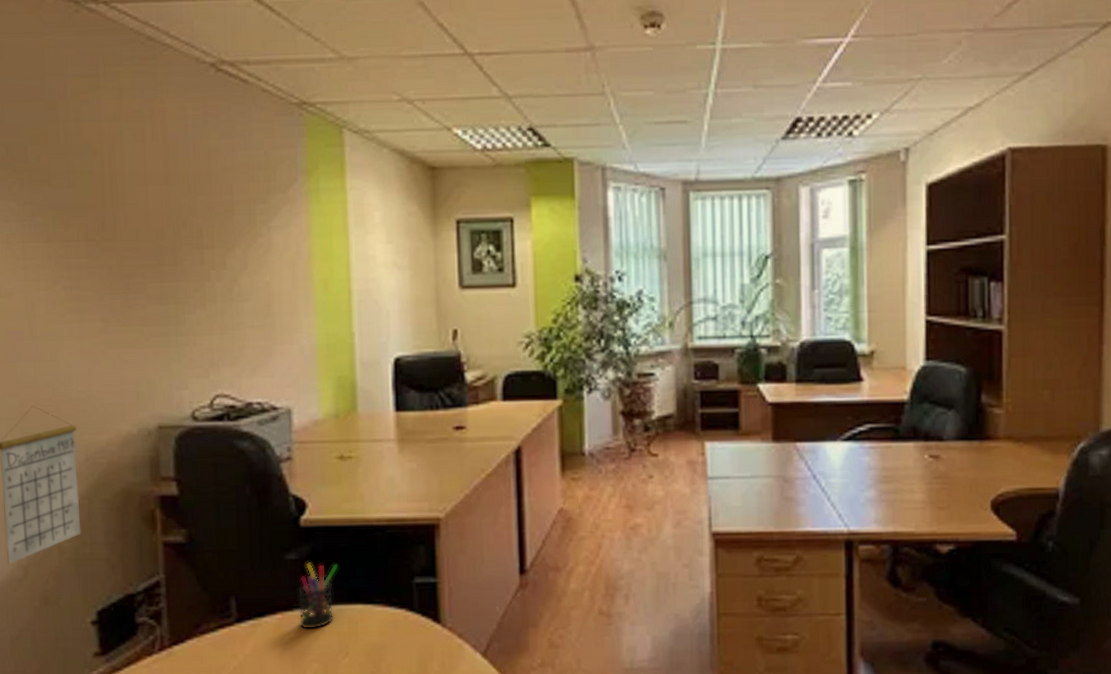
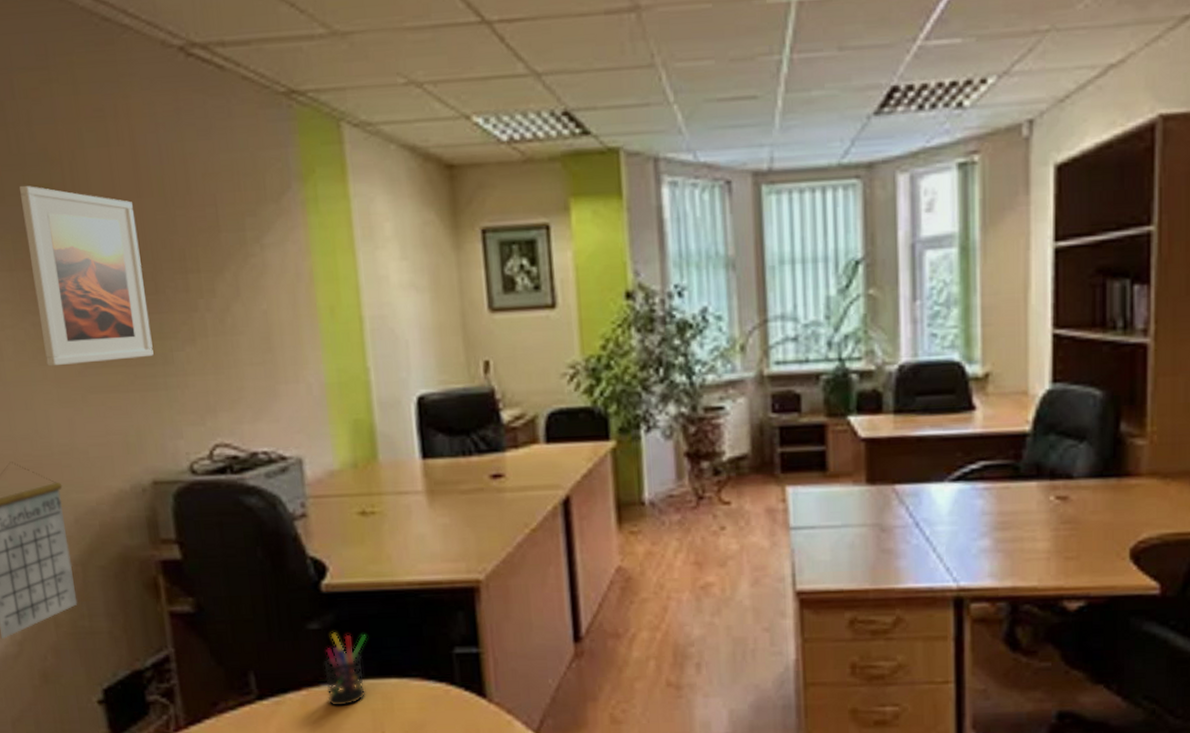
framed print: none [63,171,168,324] -> present [19,185,154,367]

